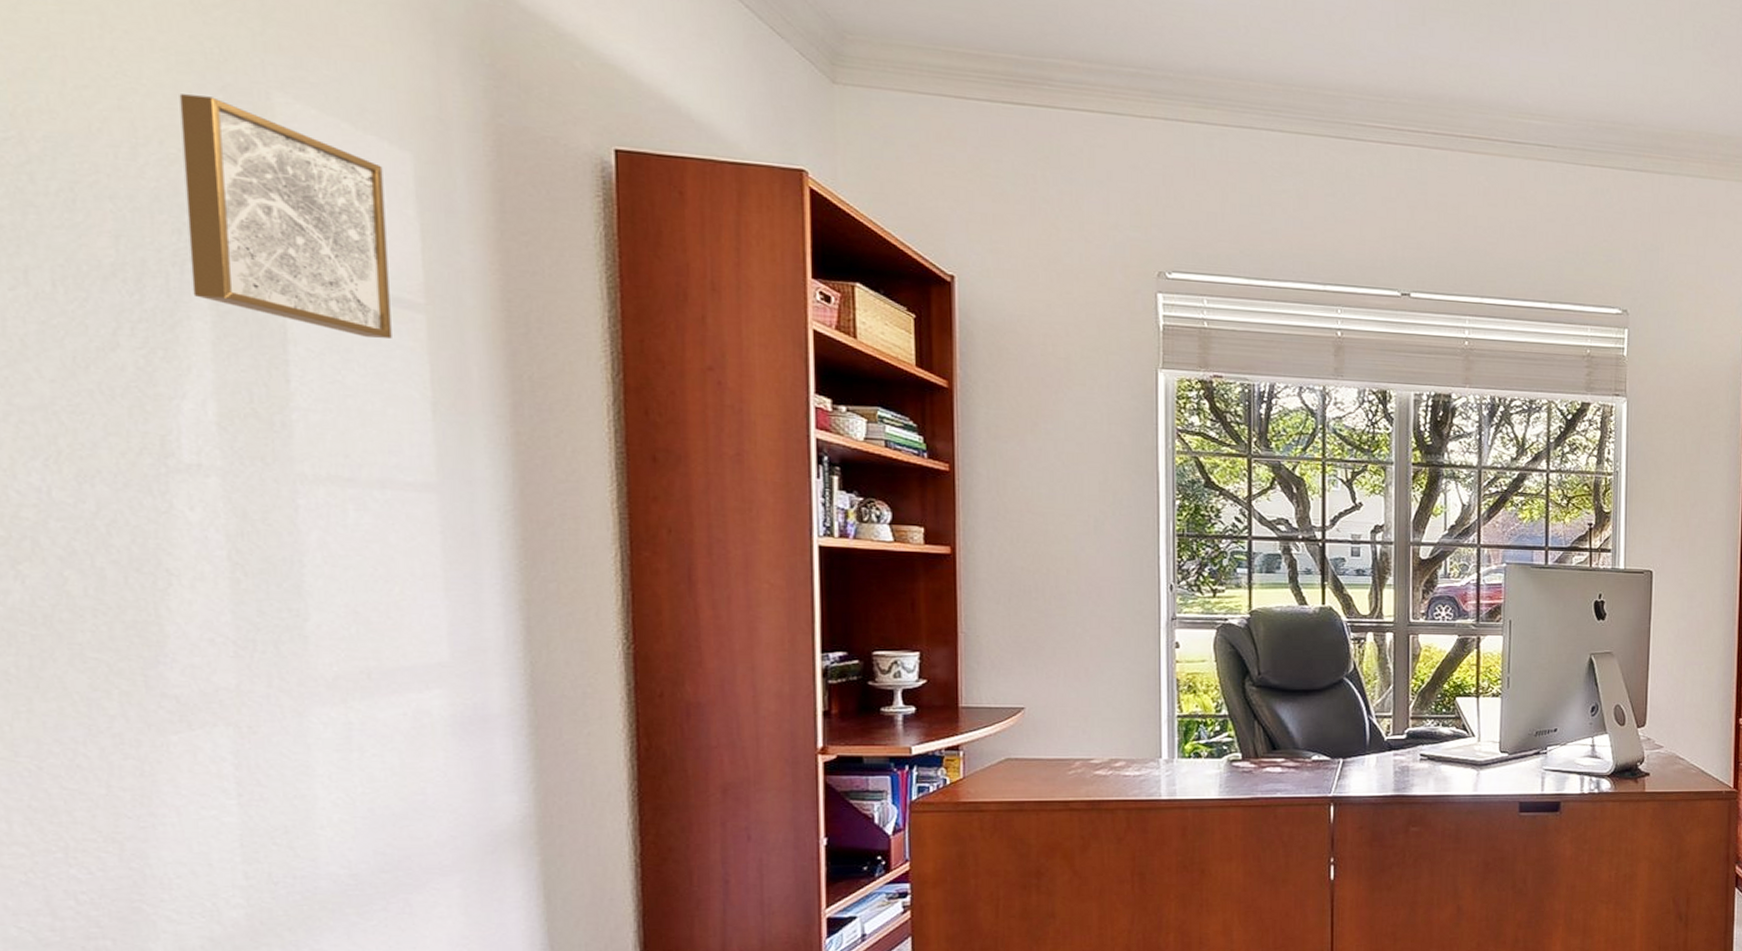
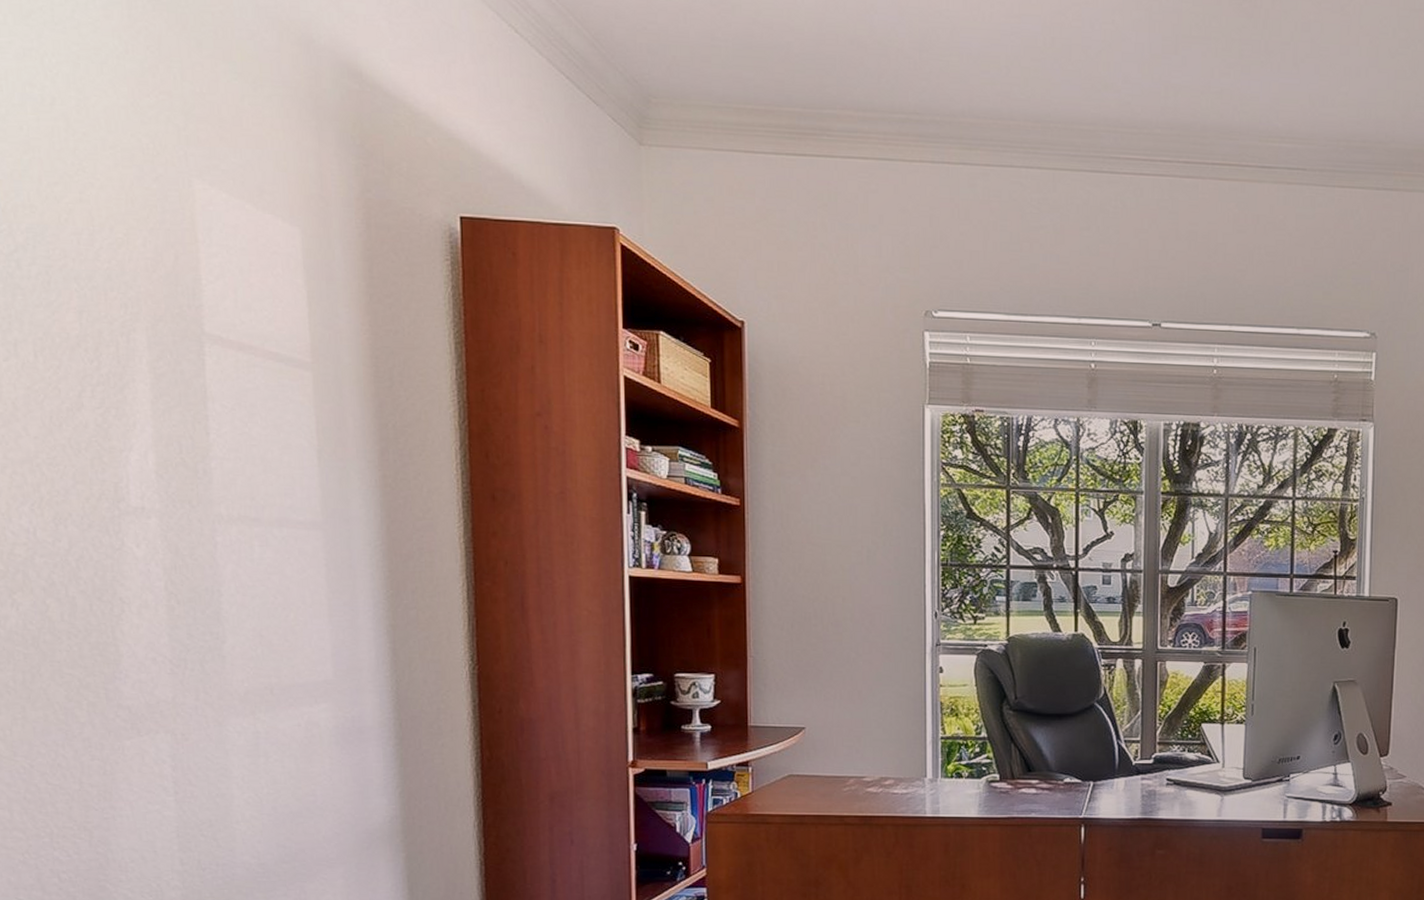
wall art: present [179,94,392,338] -> none [124,185,286,394]

